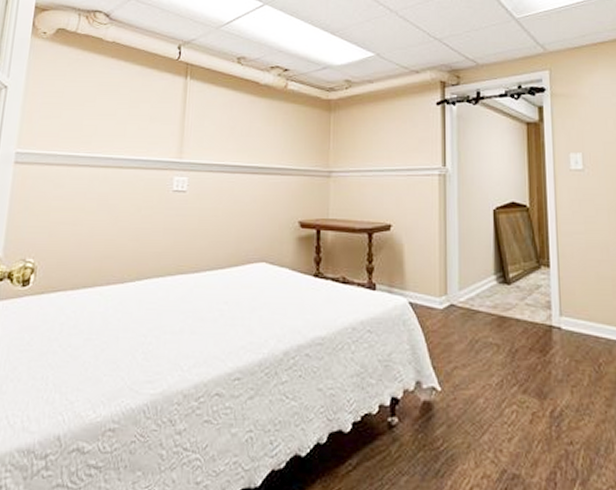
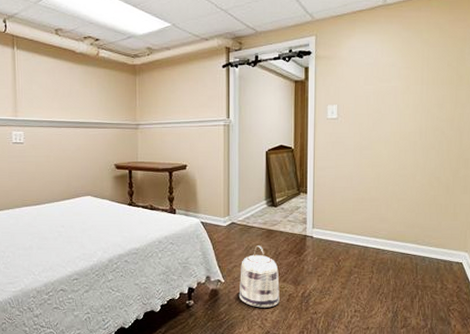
basket: none [461,338,519,432] -> present [238,245,280,308]

